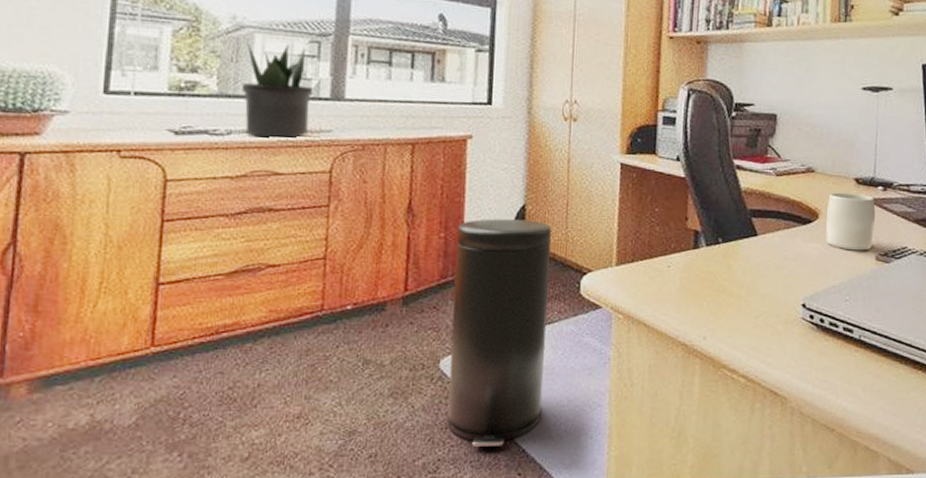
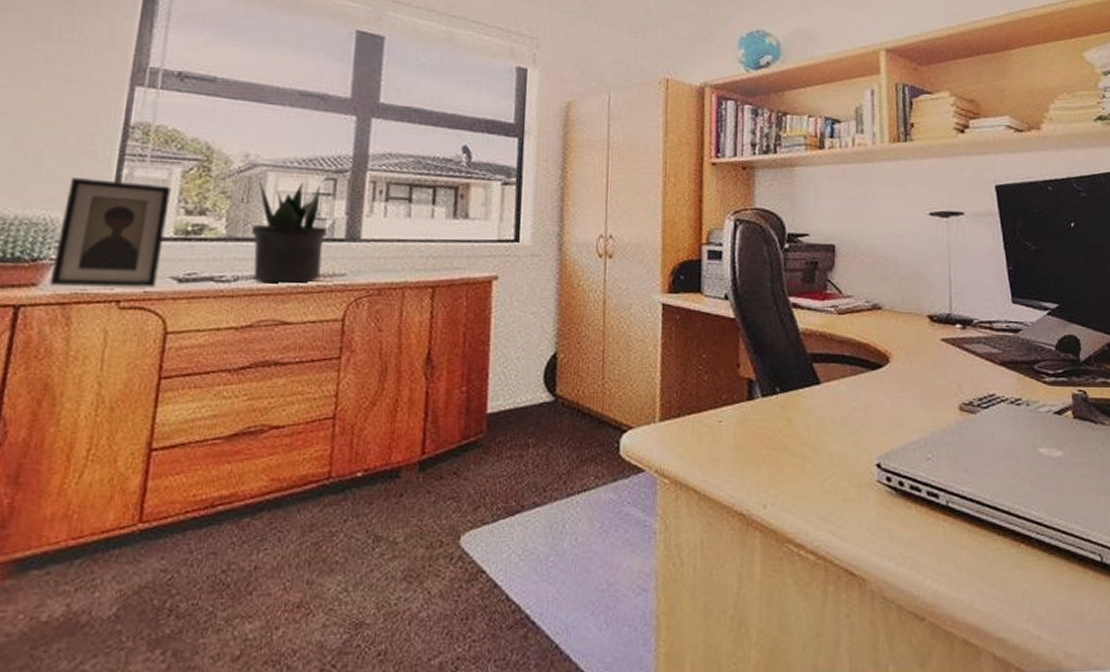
picture frame: none [51,34,163,139] -> present [49,178,171,288]
pedal bin: present [447,218,551,447] -> none [468,369,586,641]
mug: present [825,192,875,251] -> none [898,332,955,400]

